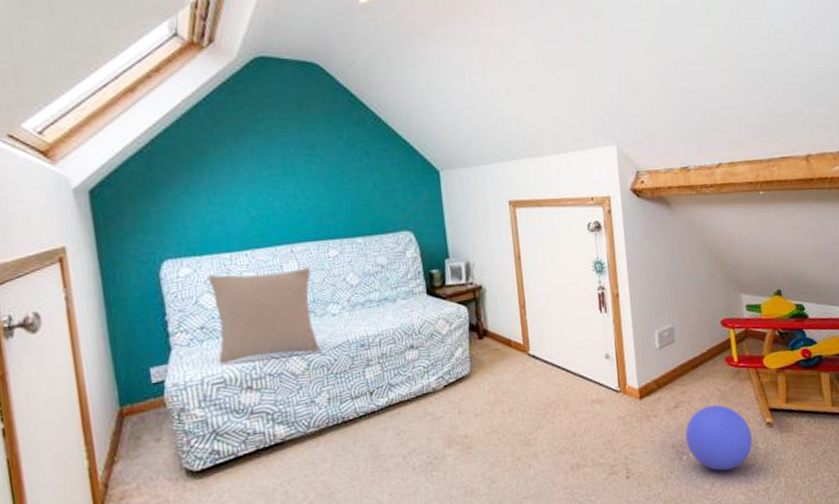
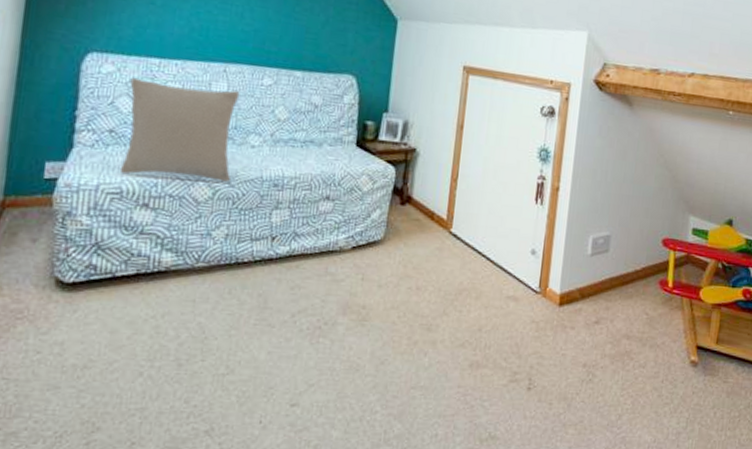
ball: present [685,405,753,471] -> none [599,329,673,405]

